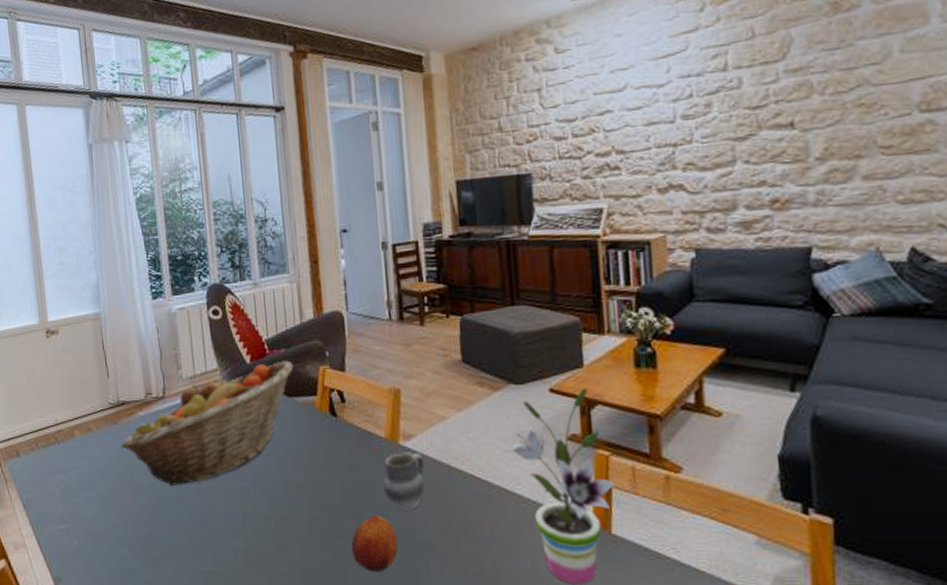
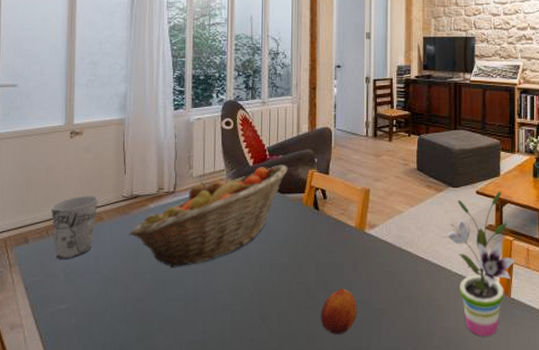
cup: none [37,403,85,474] -> present [51,196,99,259]
cup: present [383,452,426,512] -> none [351,238,383,285]

